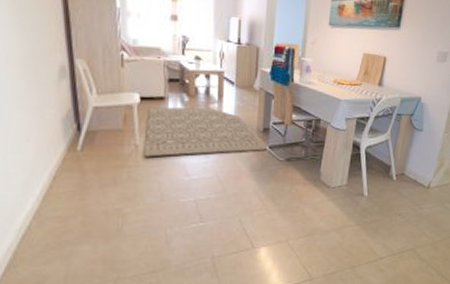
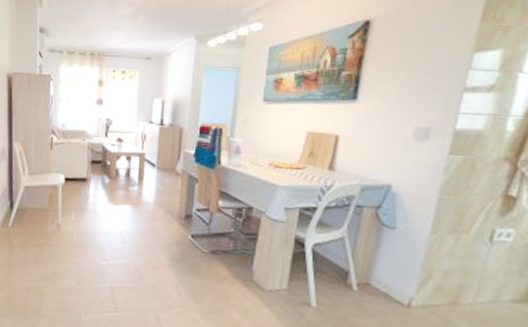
rug: present [143,107,268,157] -> none [64,188,190,240]

